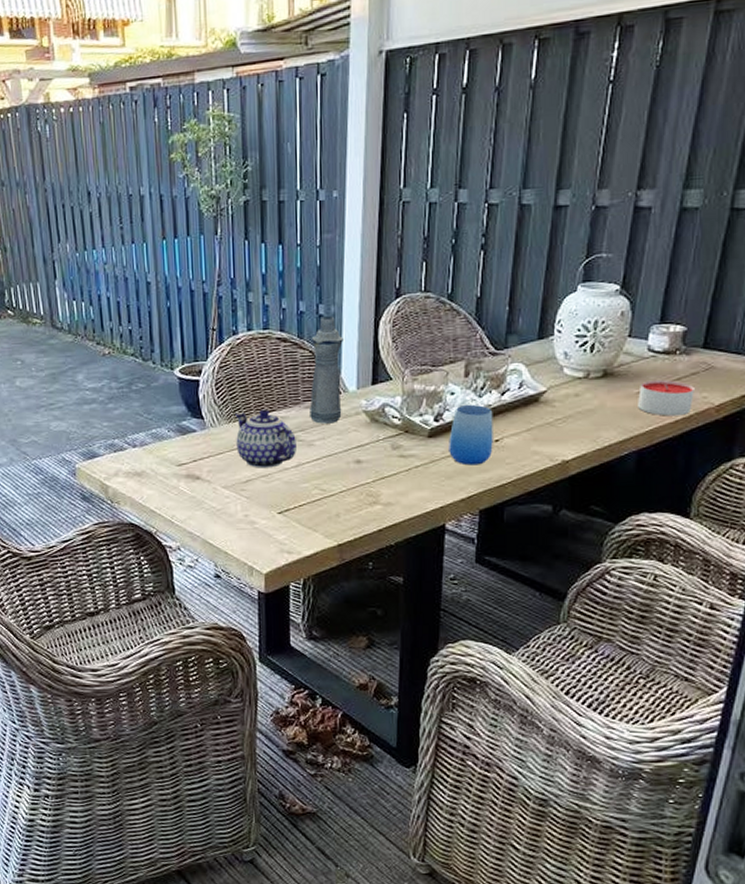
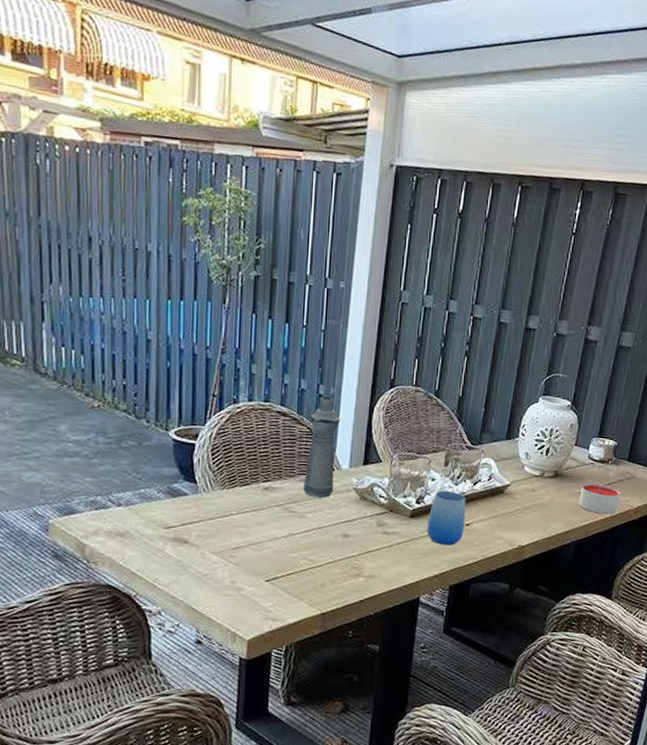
teapot: present [235,409,296,468] -> none [228,478,289,536]

